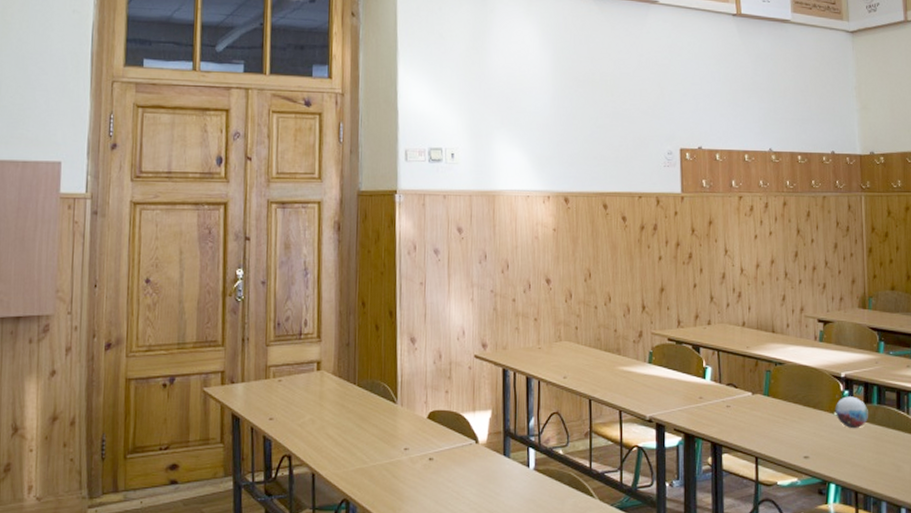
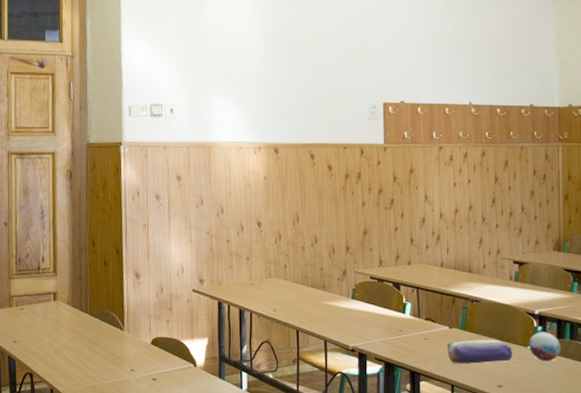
pencil case: none [749,405,818,433] -> present [446,339,512,364]

